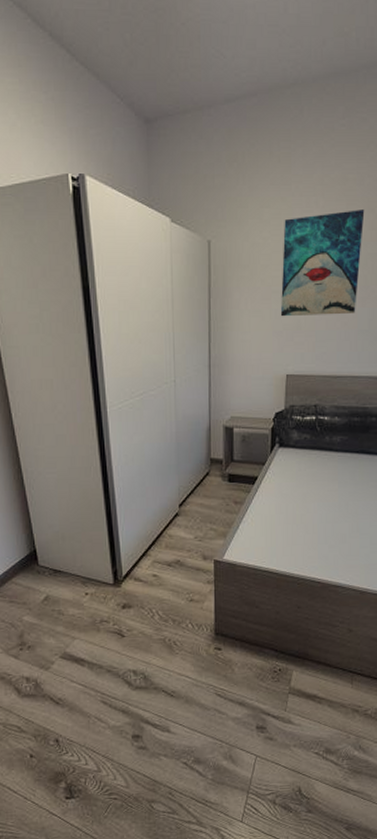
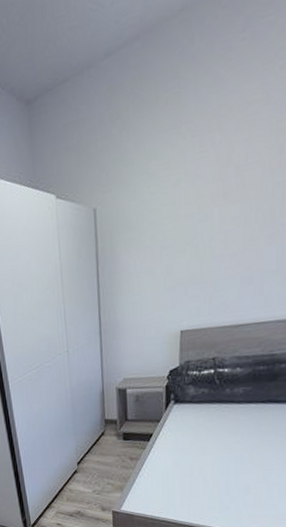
wall art: present [280,210,365,317] -> none [172,132,272,272]

